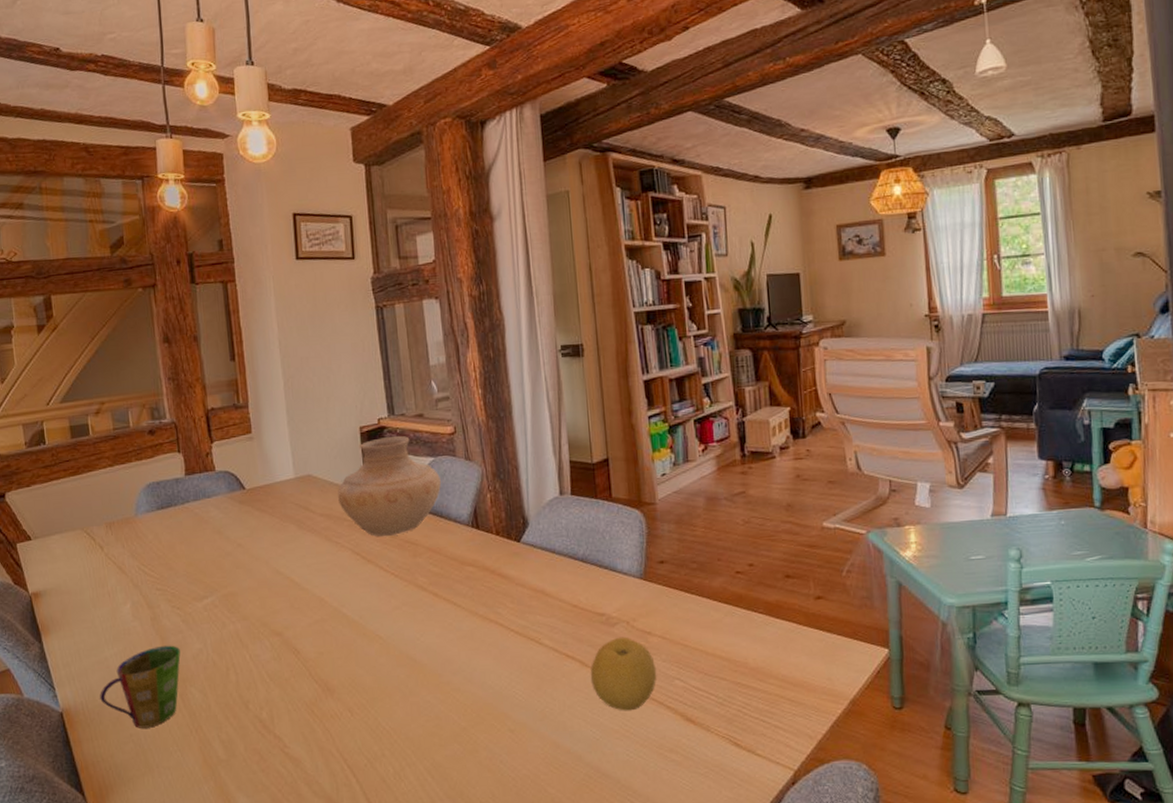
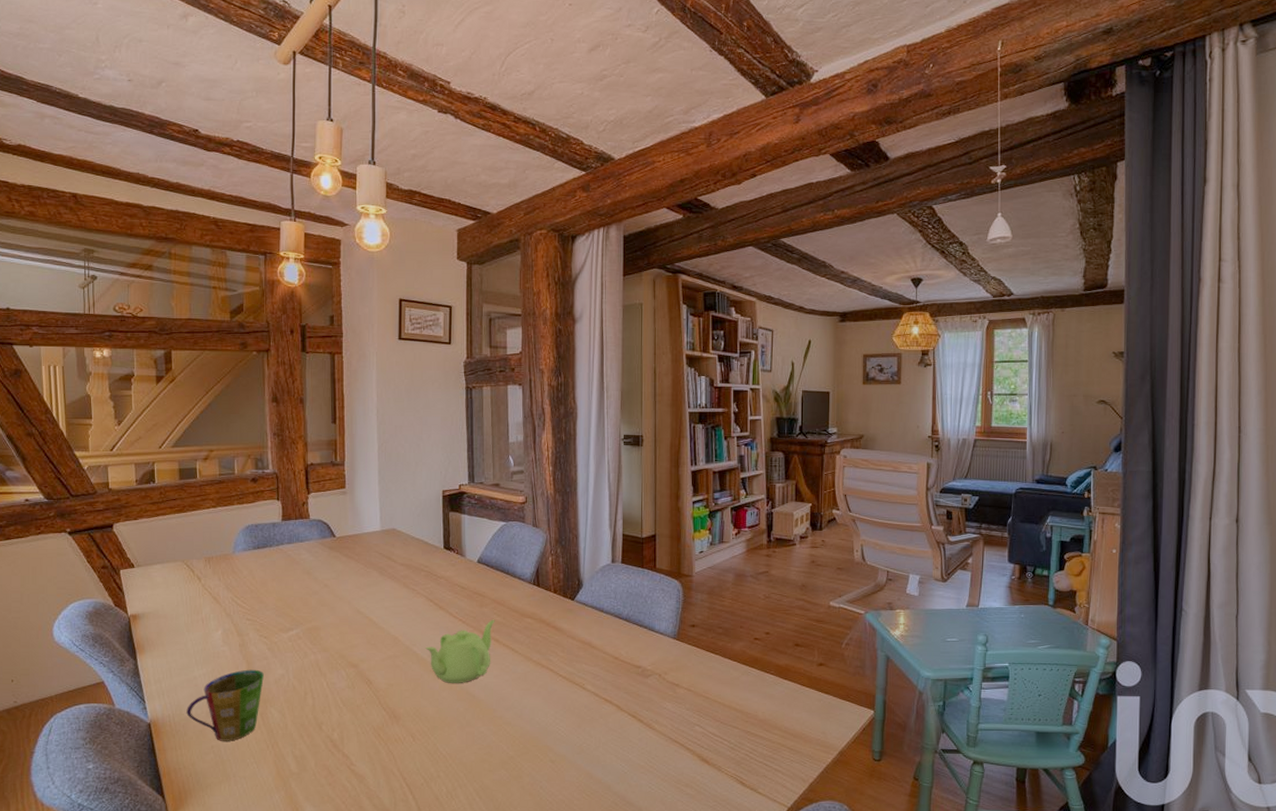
vase: present [338,436,441,537] -> none [418,501,510,588]
teapot: none [356,570,432,647] -> present [425,619,495,683]
fruit: present [590,636,657,711] -> none [624,687,681,750]

